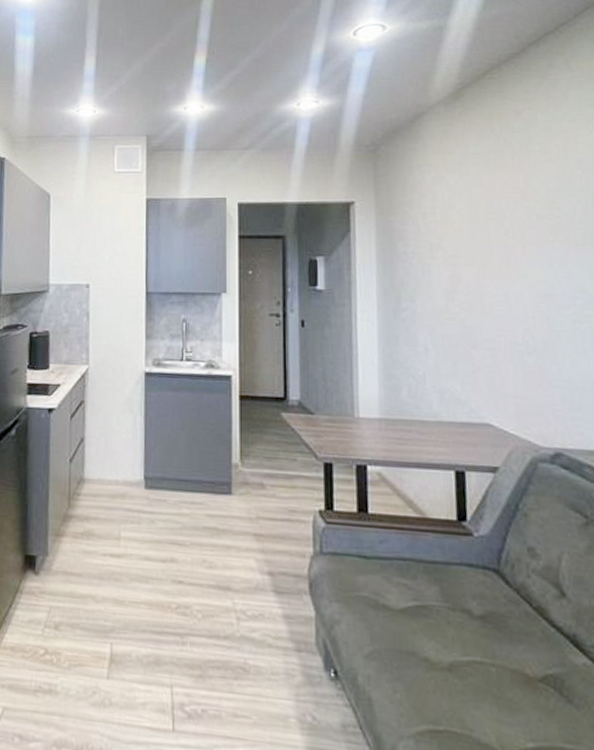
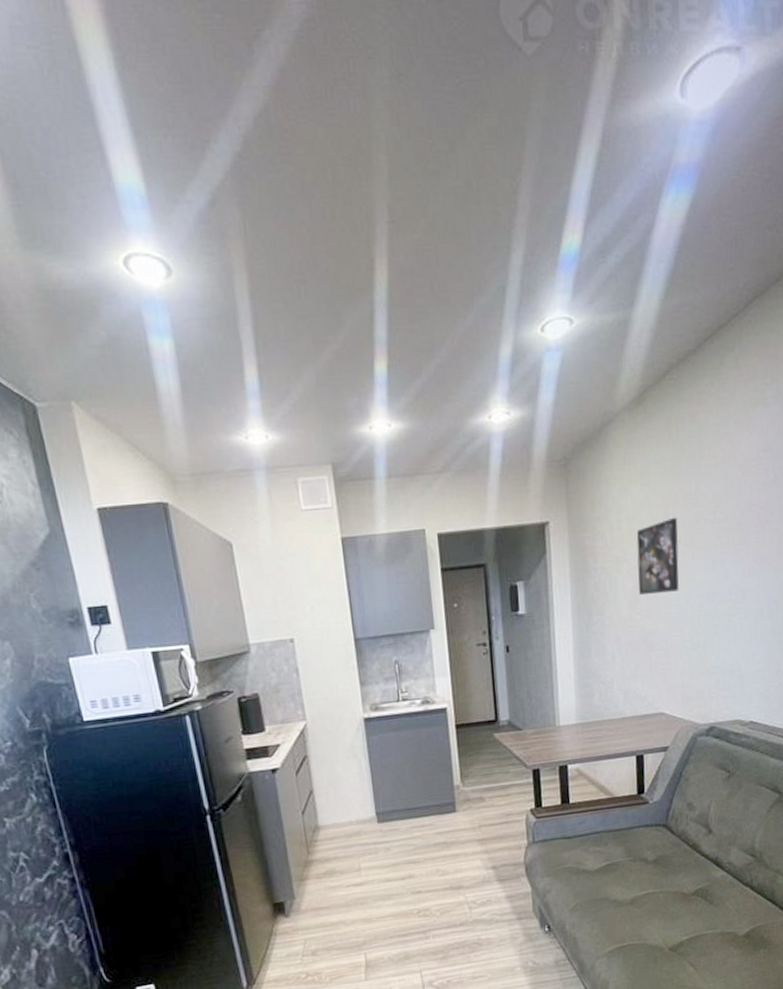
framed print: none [454,209,507,287] -> present [636,517,679,595]

